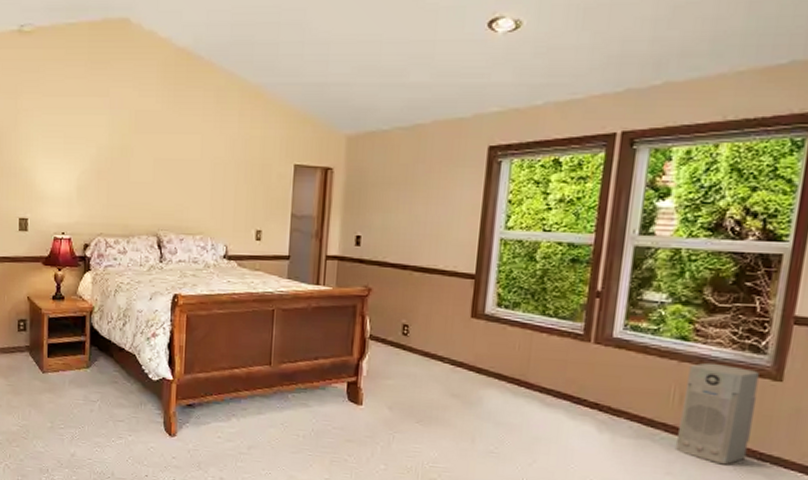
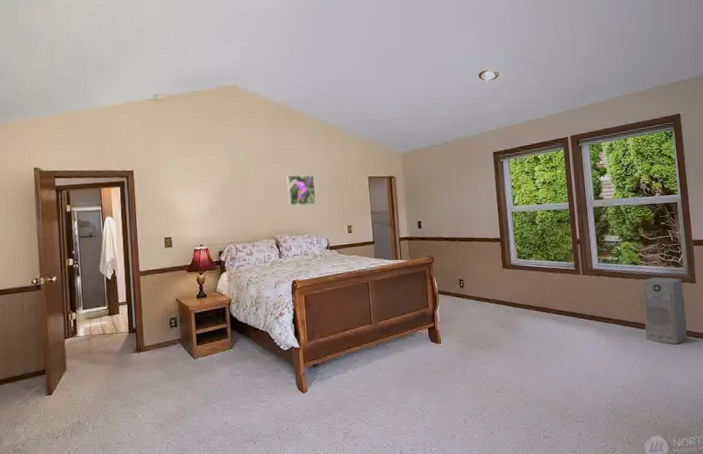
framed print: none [180,151,220,197] -> present [286,174,317,207]

